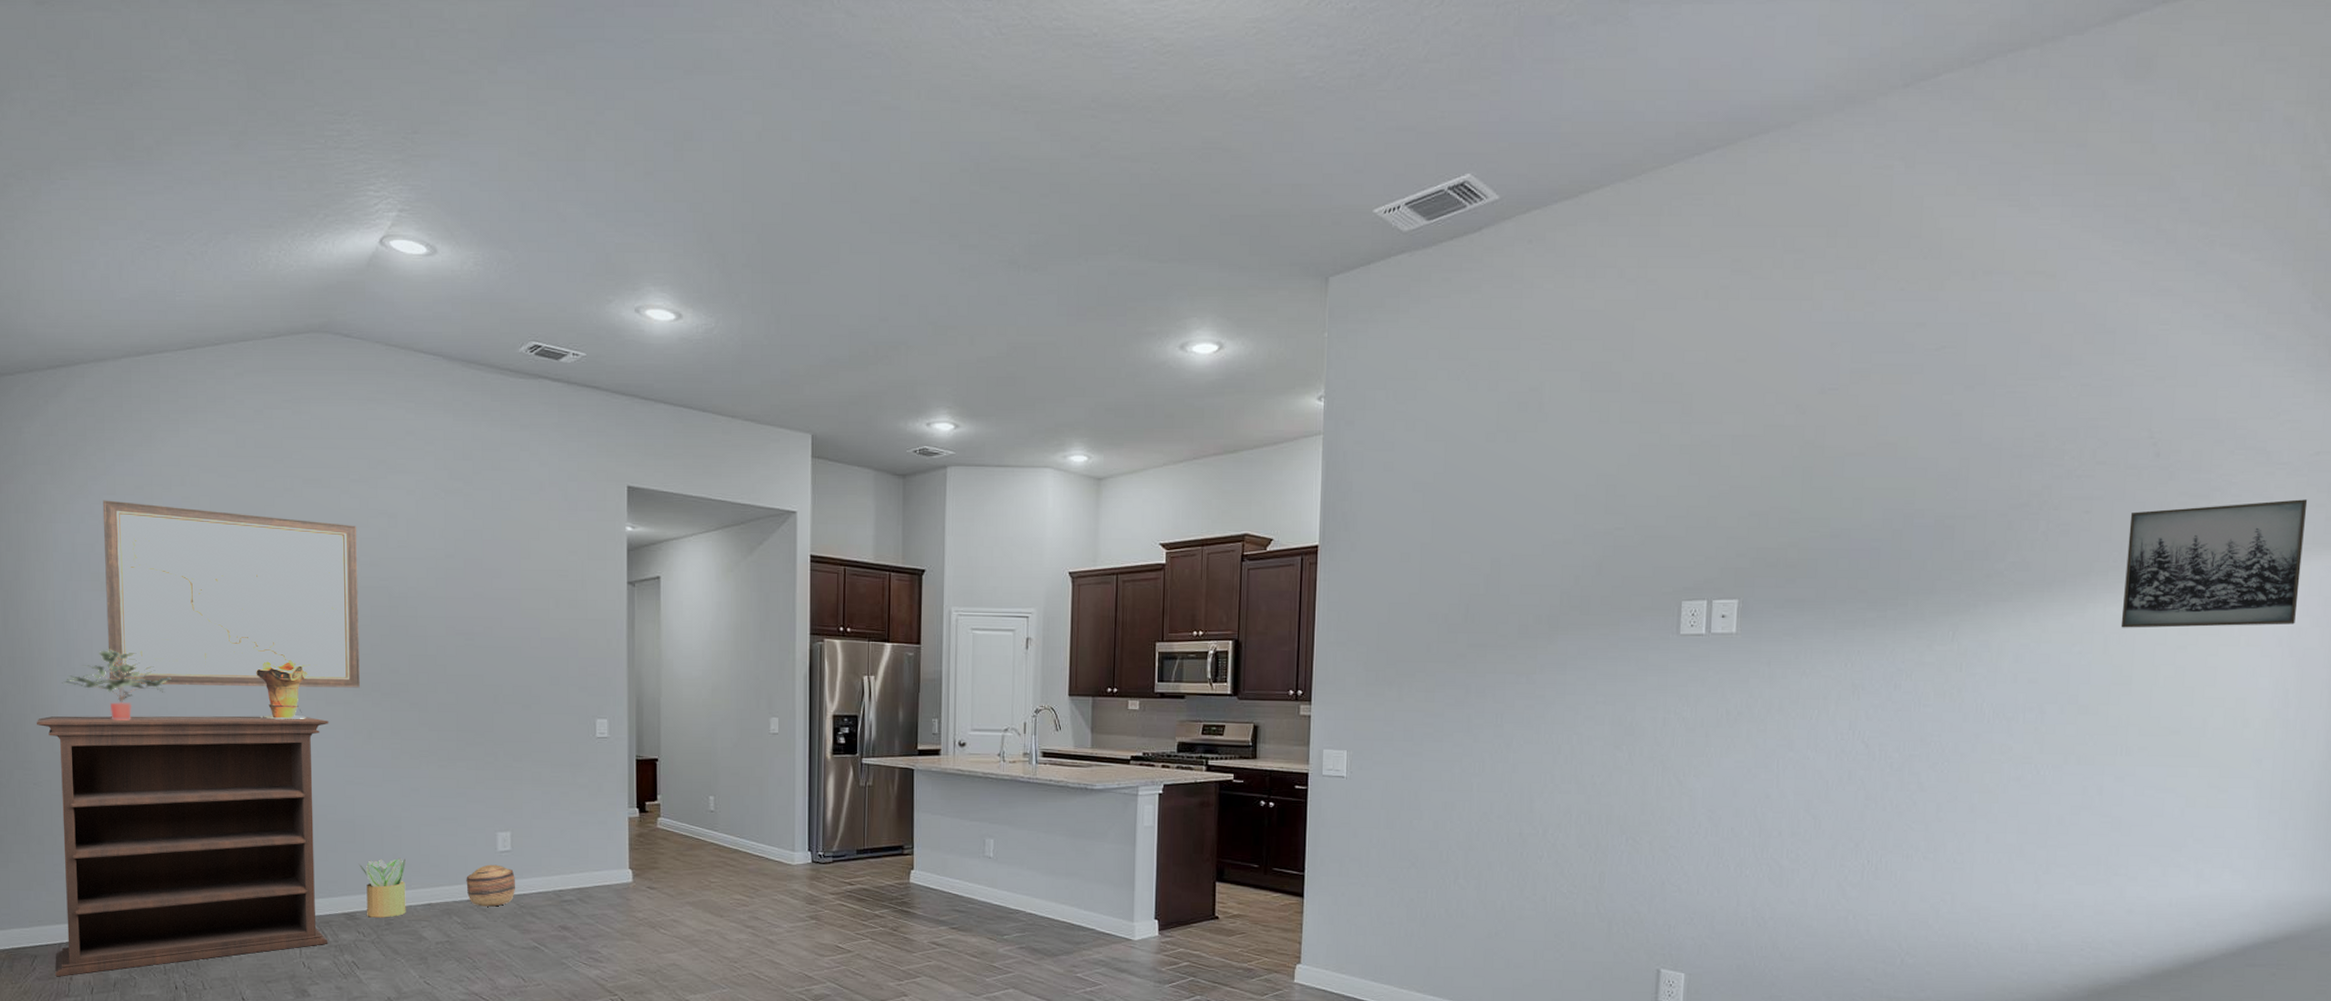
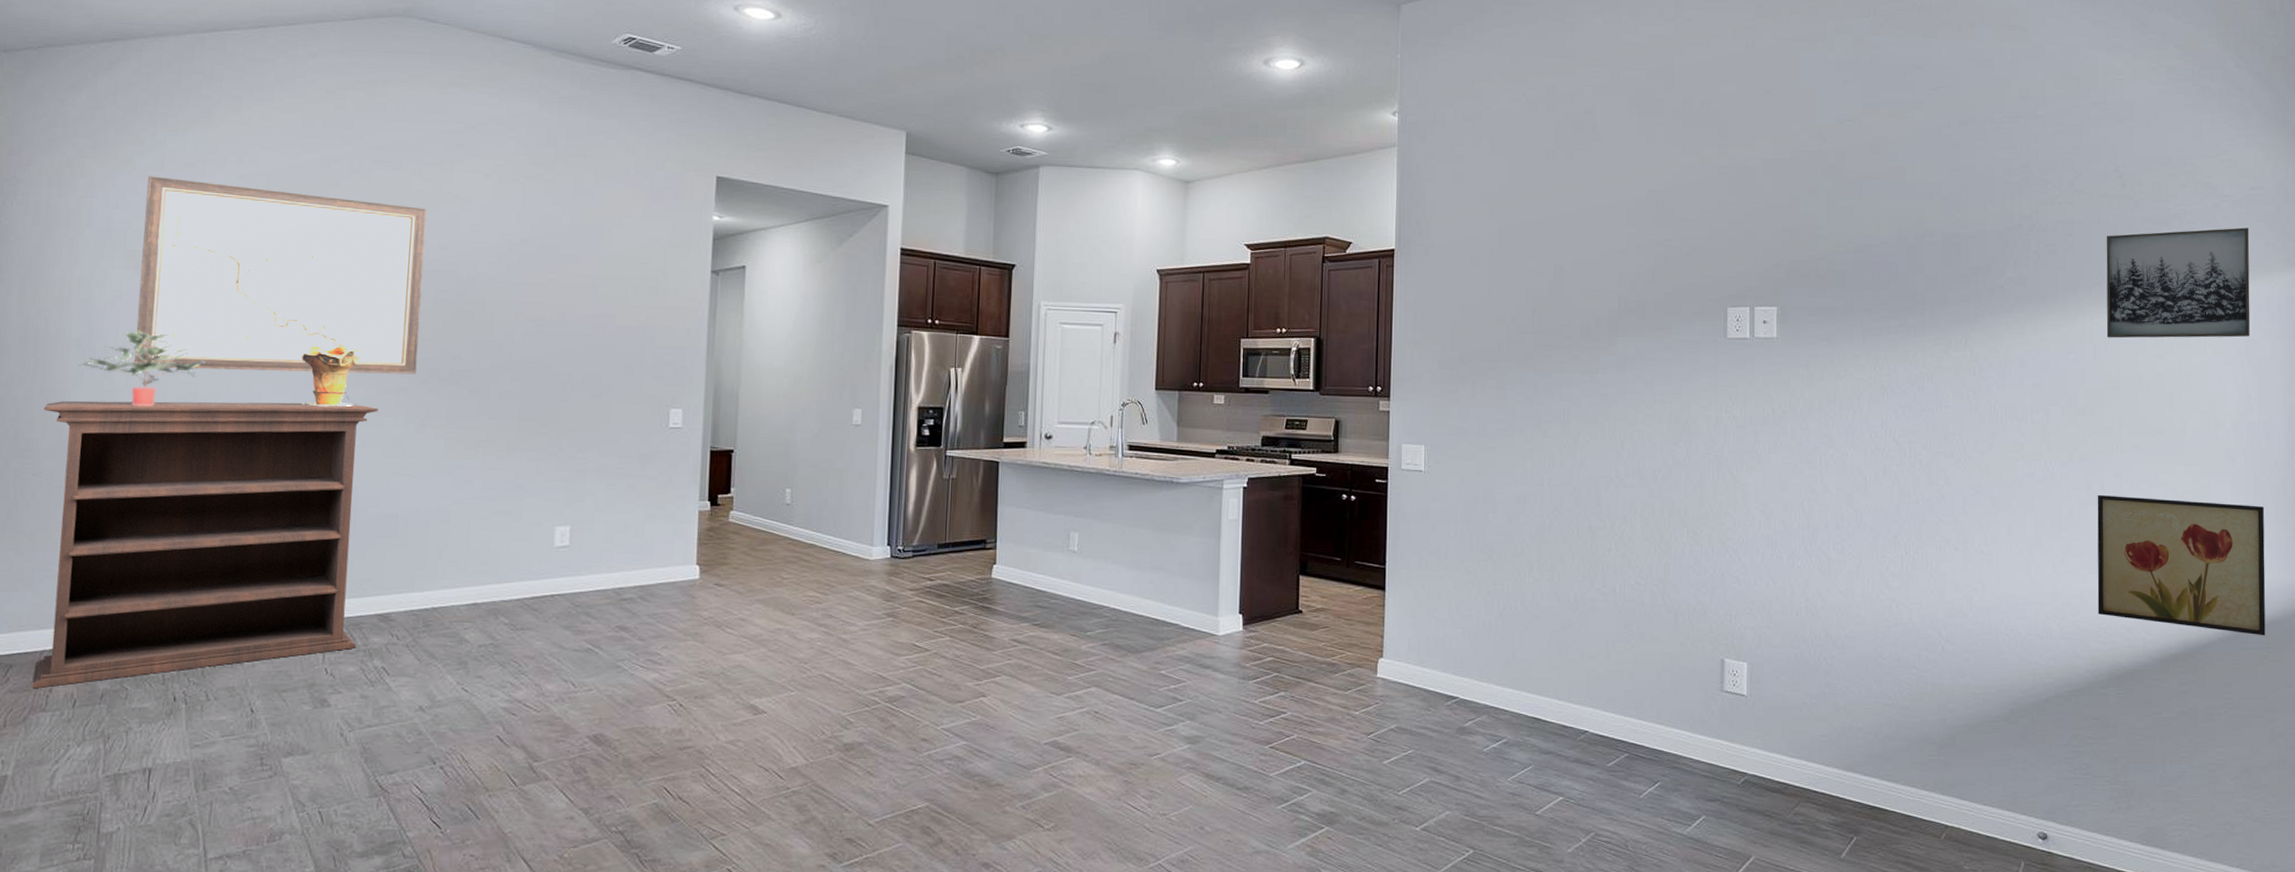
potted plant: present [358,857,406,918] -> none [398,553,452,619]
basket: present [466,864,515,907] -> none [517,561,572,606]
wall art: none [2082,799,2291,952] -> present [2097,494,2266,636]

